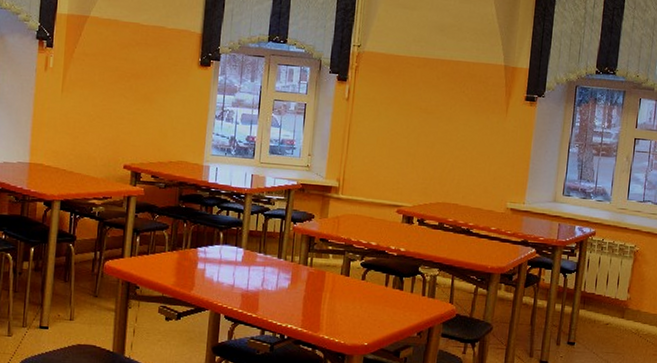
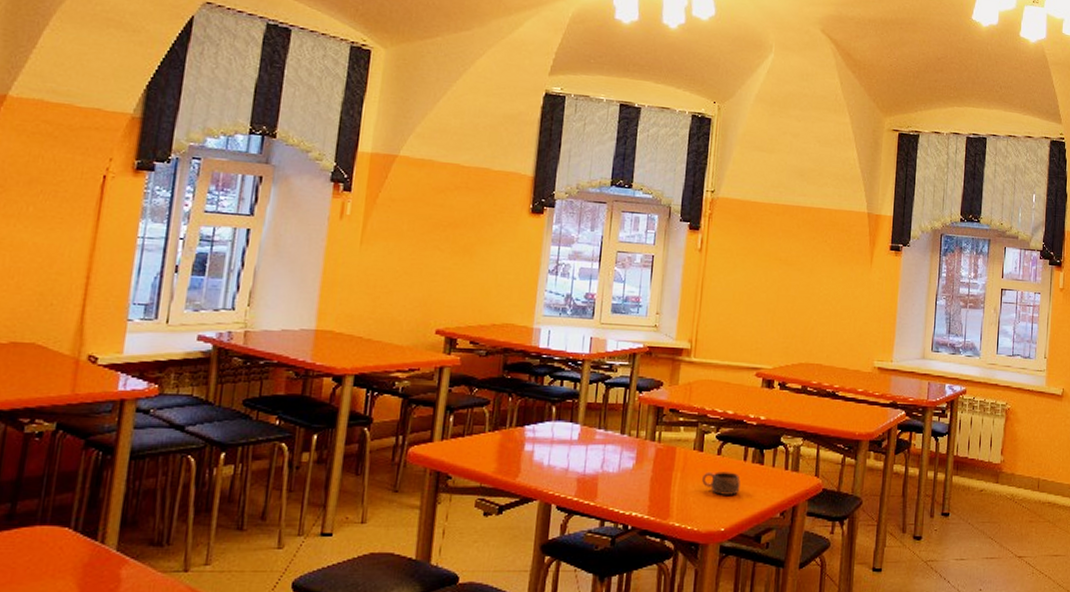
cup: none [348,294,382,315] -> present [702,471,741,495]

